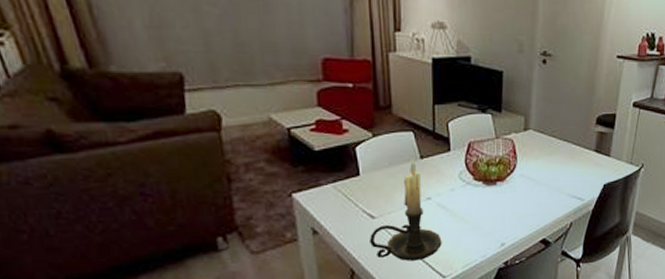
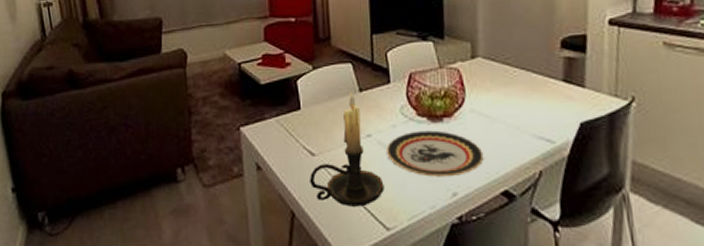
plate: none [445,192,528,232] -> present [386,130,484,177]

